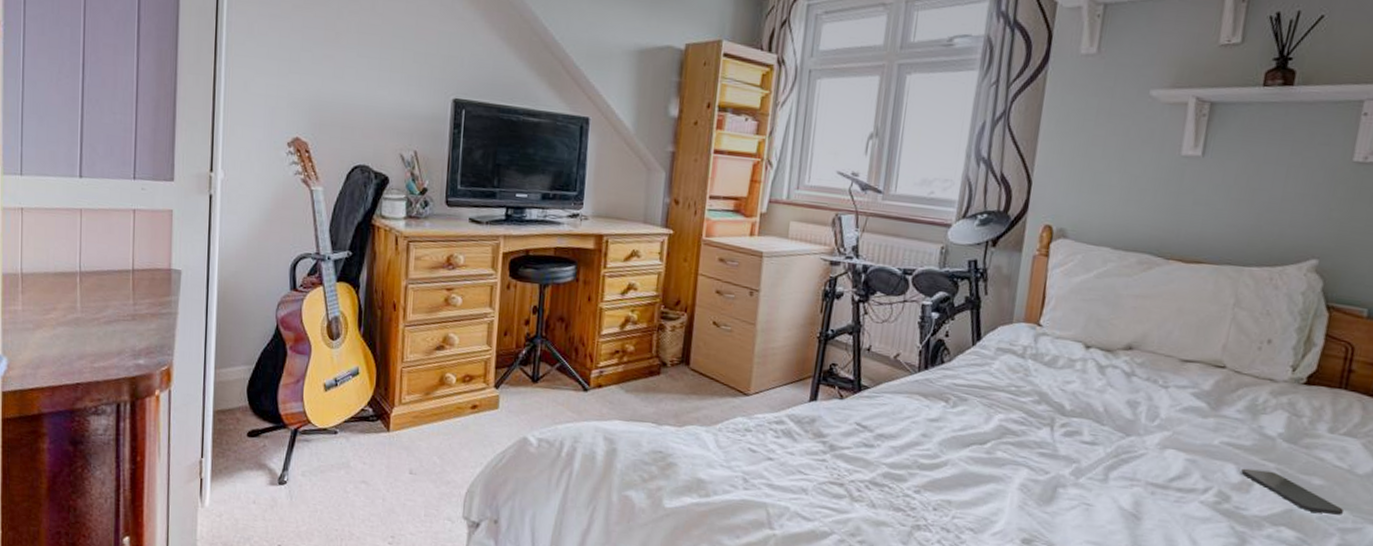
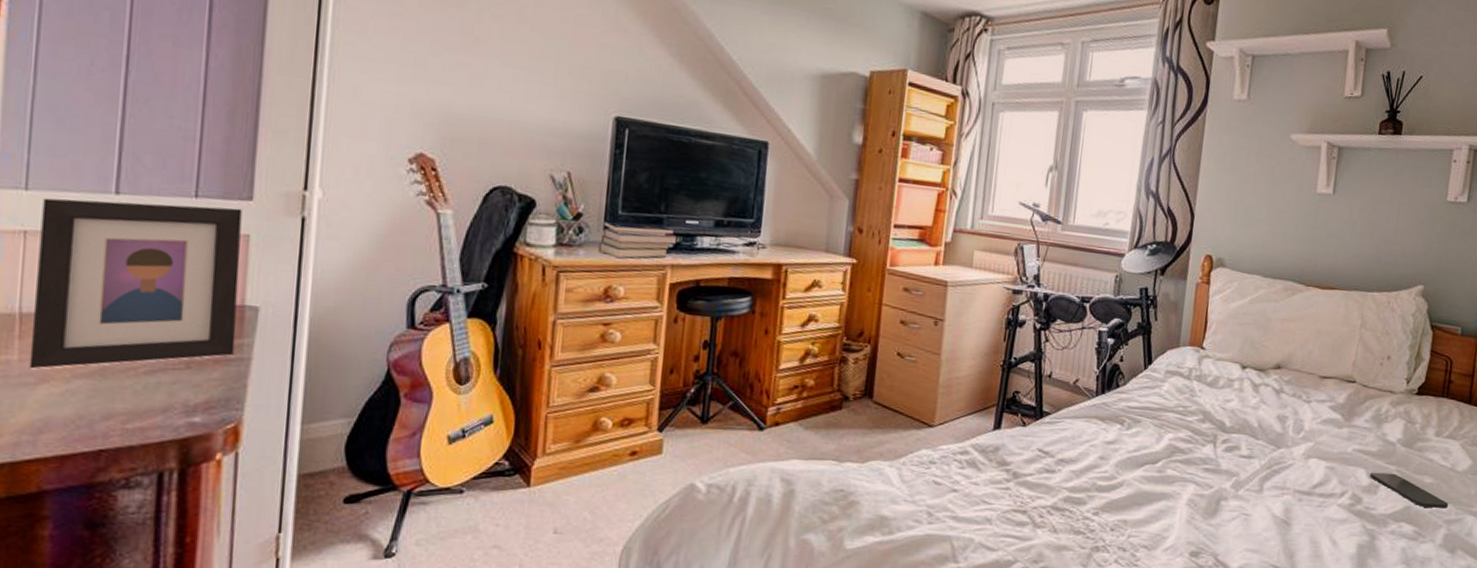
picture frame: none [29,181,167,318] -> present [29,198,243,369]
books: none [441,195,509,230] -> present [598,221,678,259]

